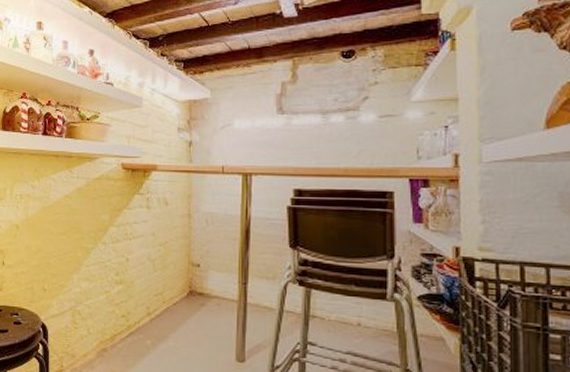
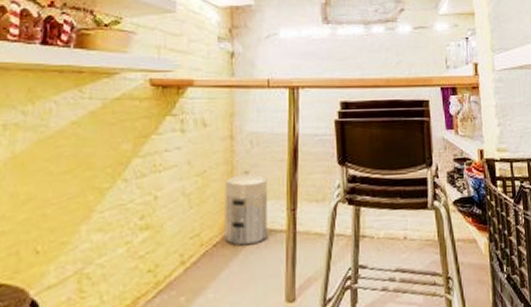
waste bin: none [183,245,222,309] -> present [224,171,268,246]

